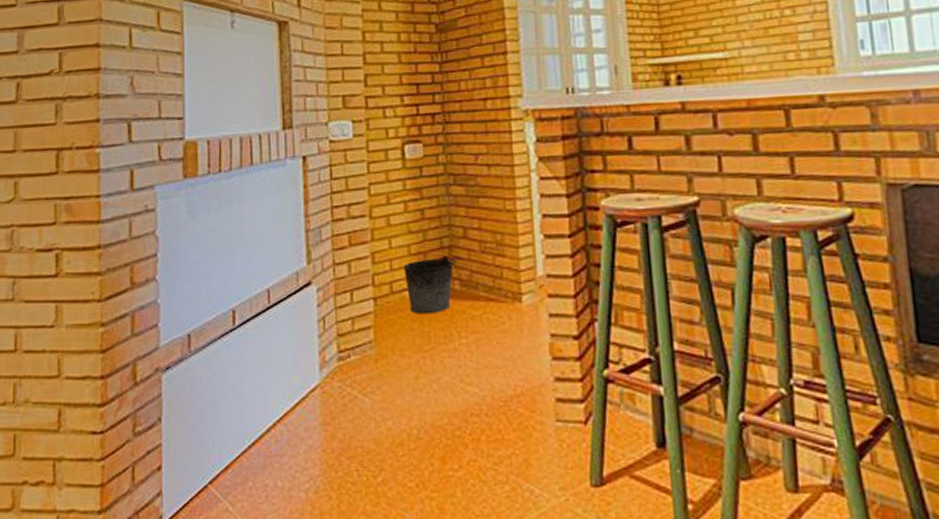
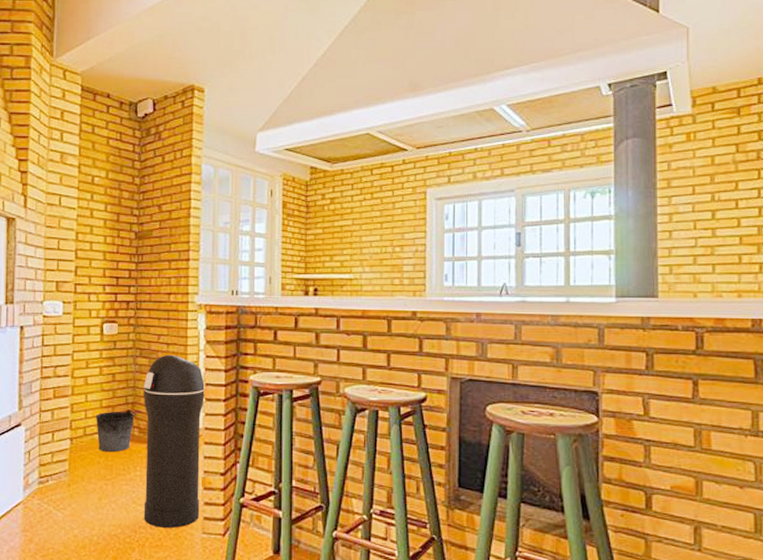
trash can: none [461,178,550,415] -> present [143,354,205,528]

